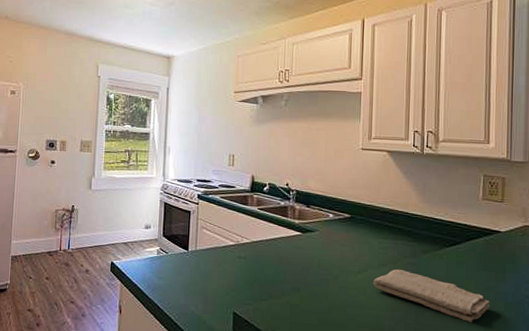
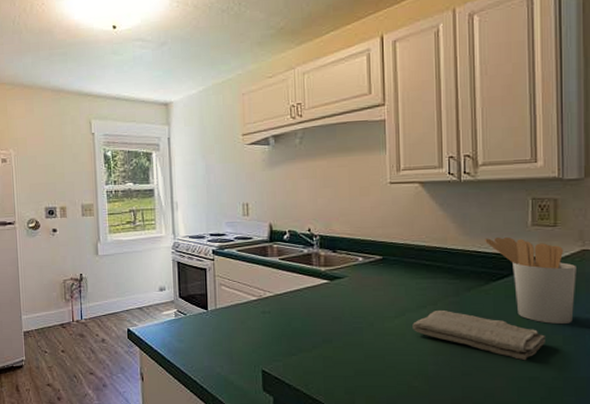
utensil holder: none [441,207,519,292] -> present [485,237,576,324]

